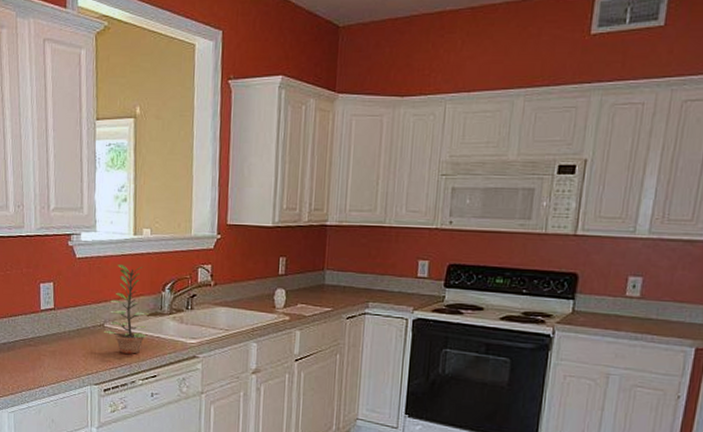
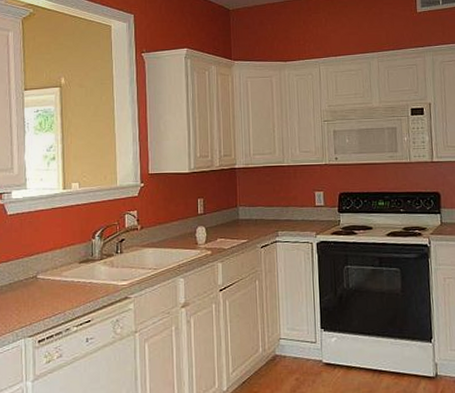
plant: present [103,263,150,354] -> none [36,216,82,302]

